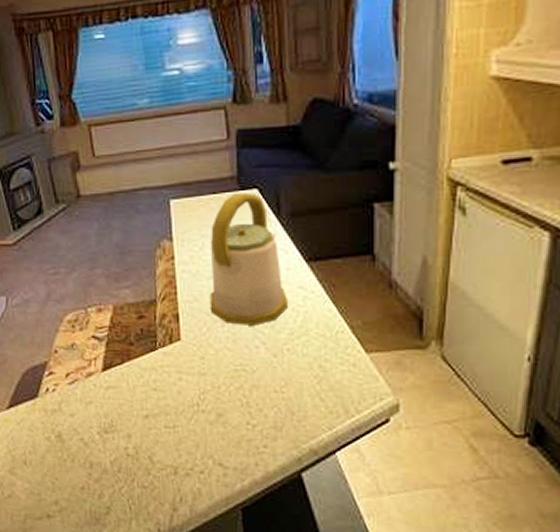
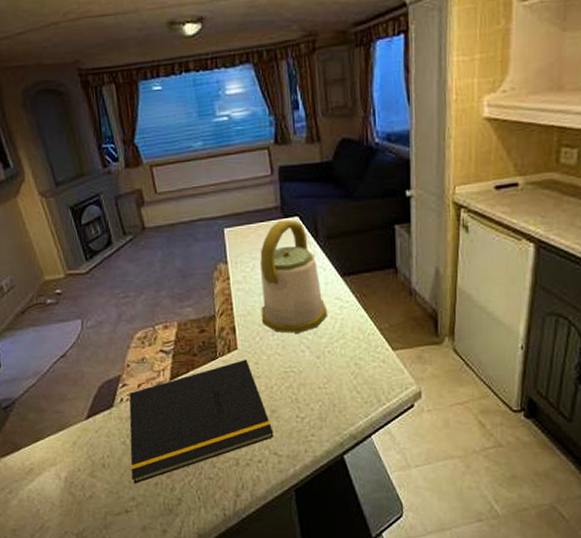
notepad: none [55,353,219,486] -> present [129,359,274,484]

